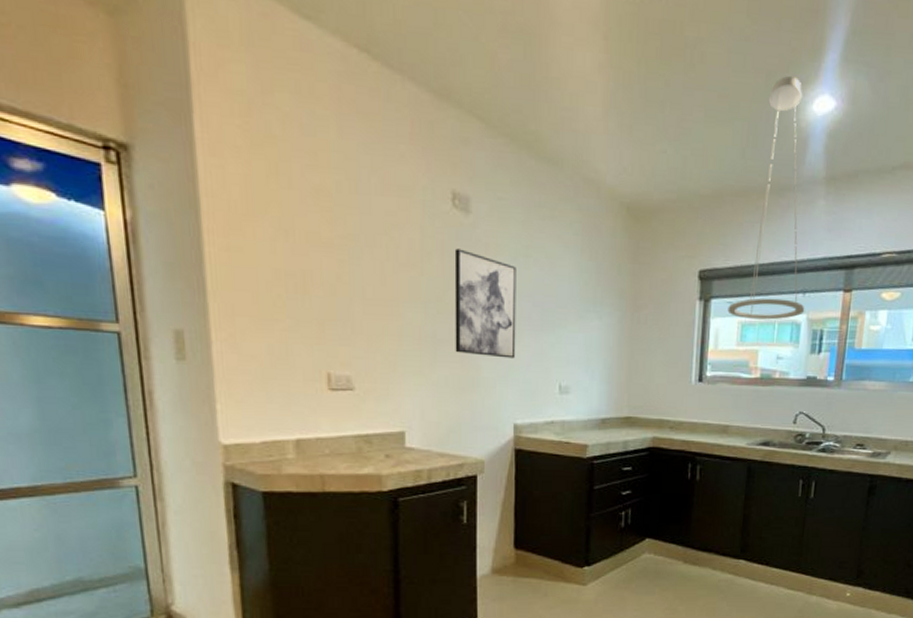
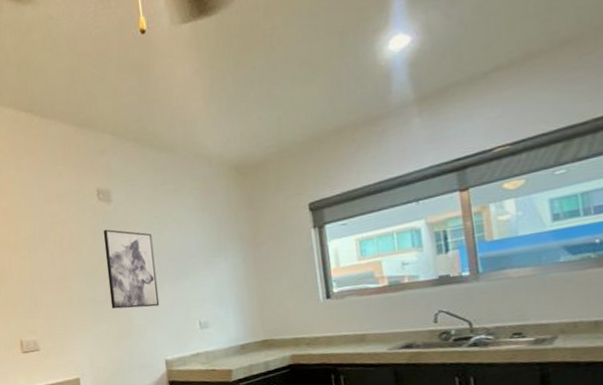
pendant light: present [727,76,805,320] -> none [342,29,422,236]

